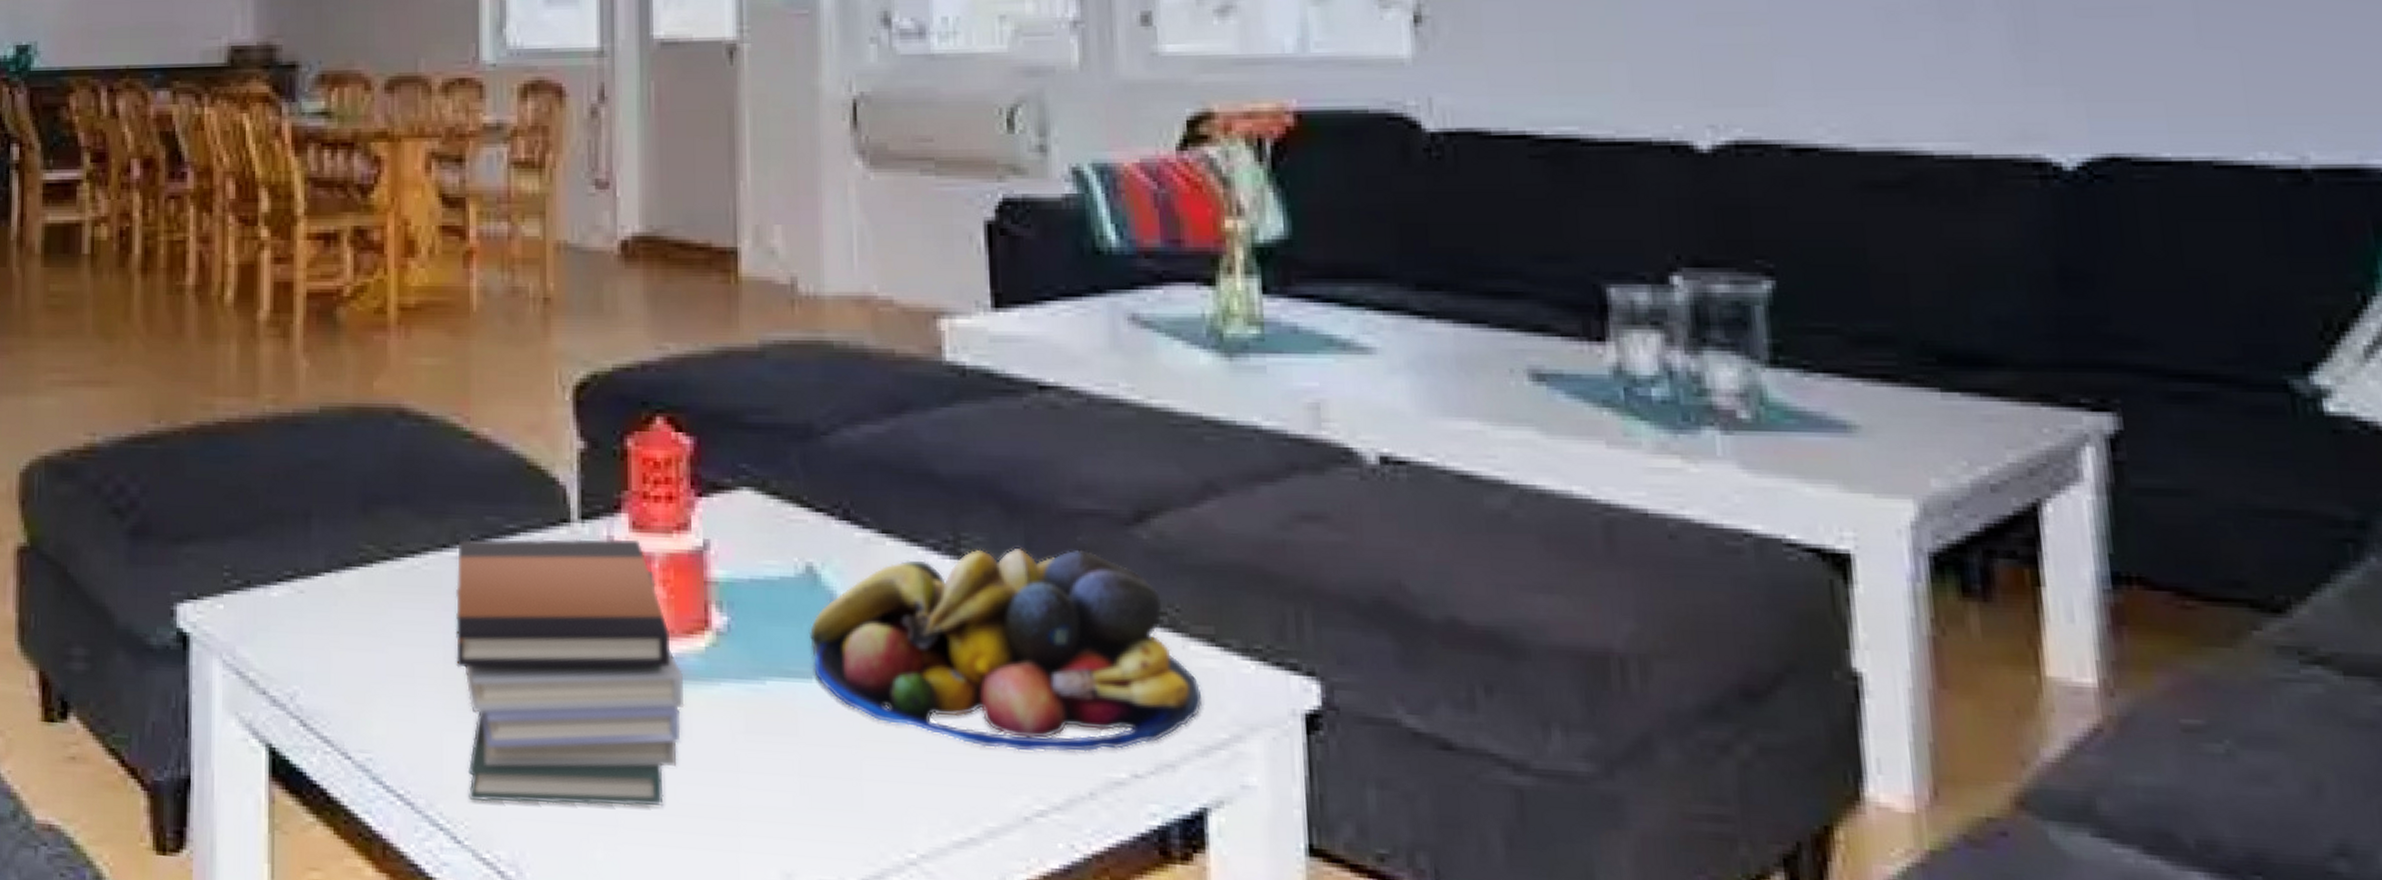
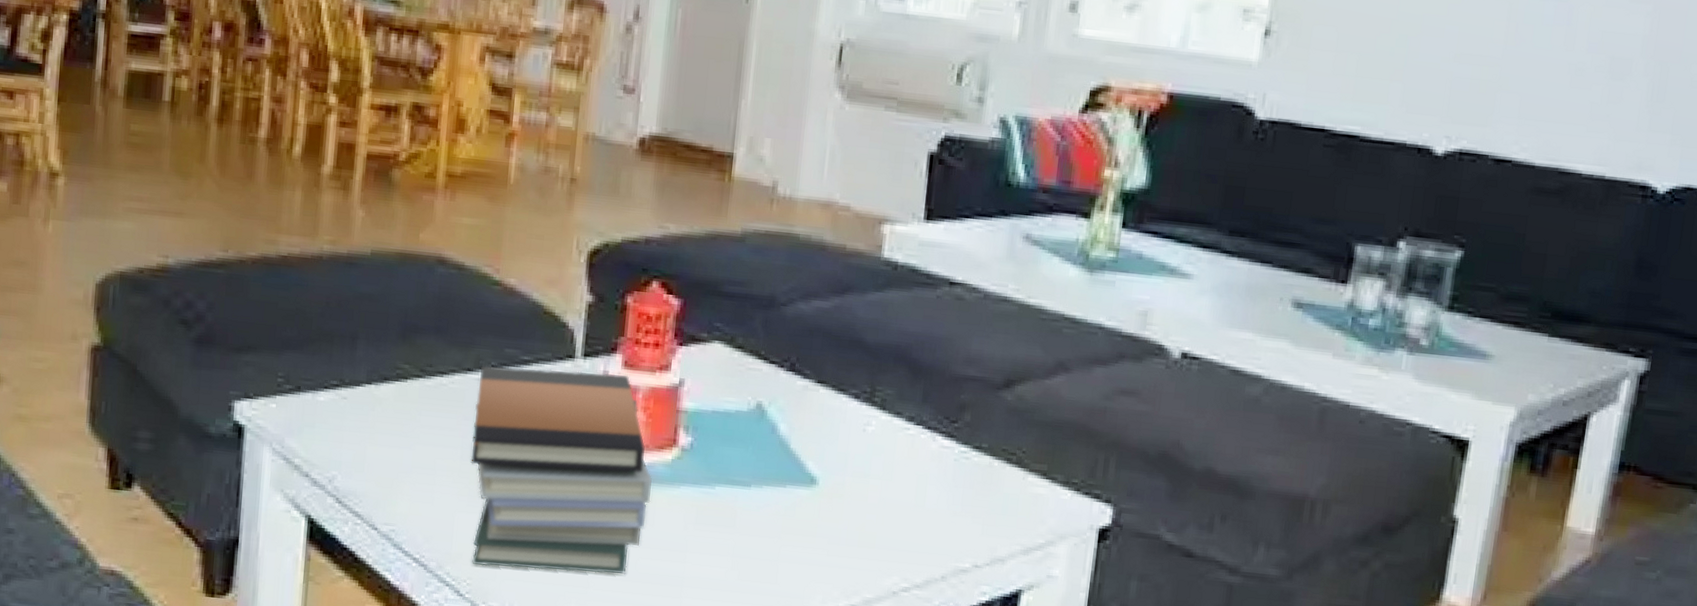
fruit bowl: present [808,547,1203,752] -> none [752,399,1032,548]

